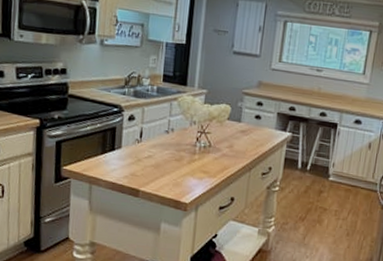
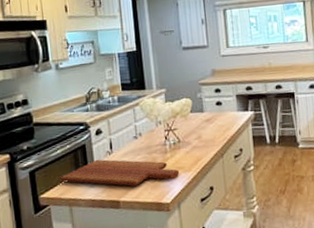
cutting board: none [85,144,205,182] -> present [60,159,180,186]

